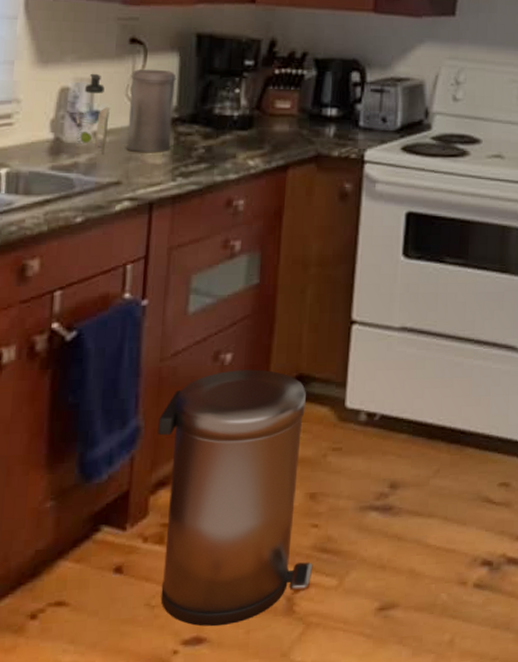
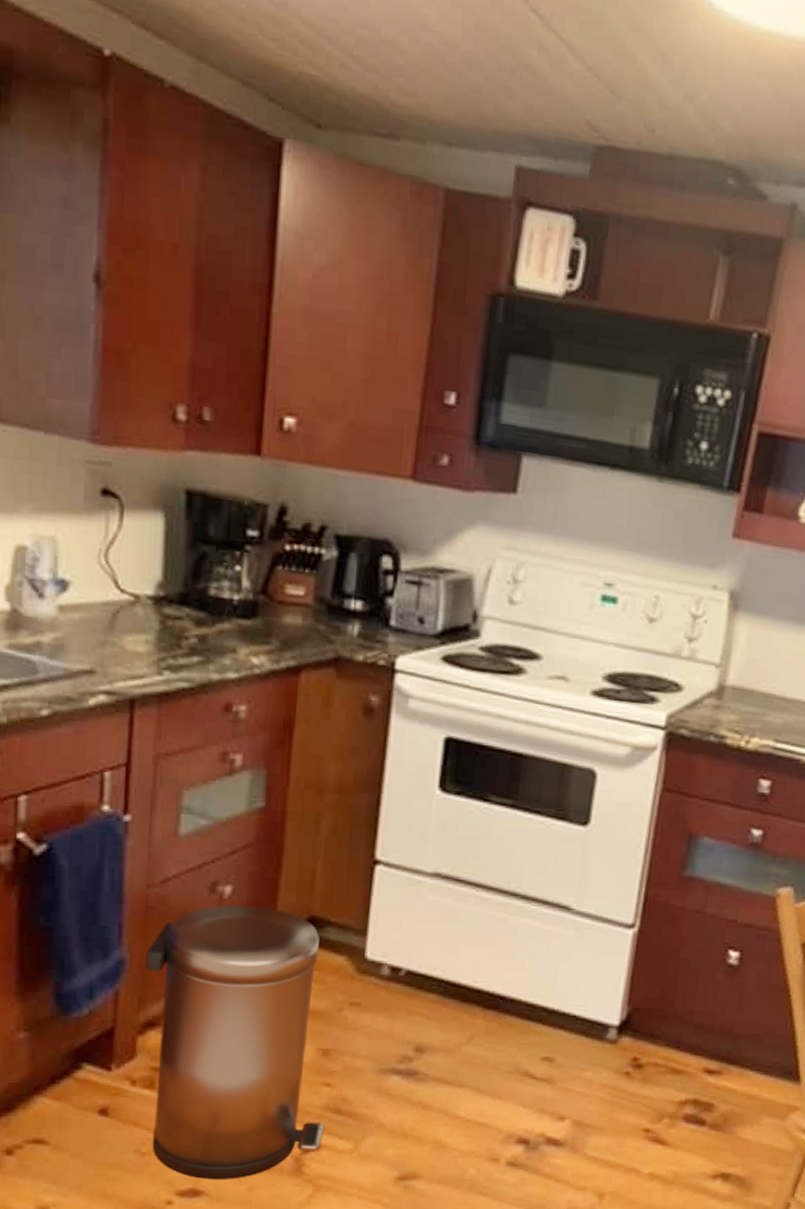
soap dispenser: present [76,73,110,155] -> none [37,530,79,635]
canister: present [125,69,177,153] -> none [99,530,161,639]

